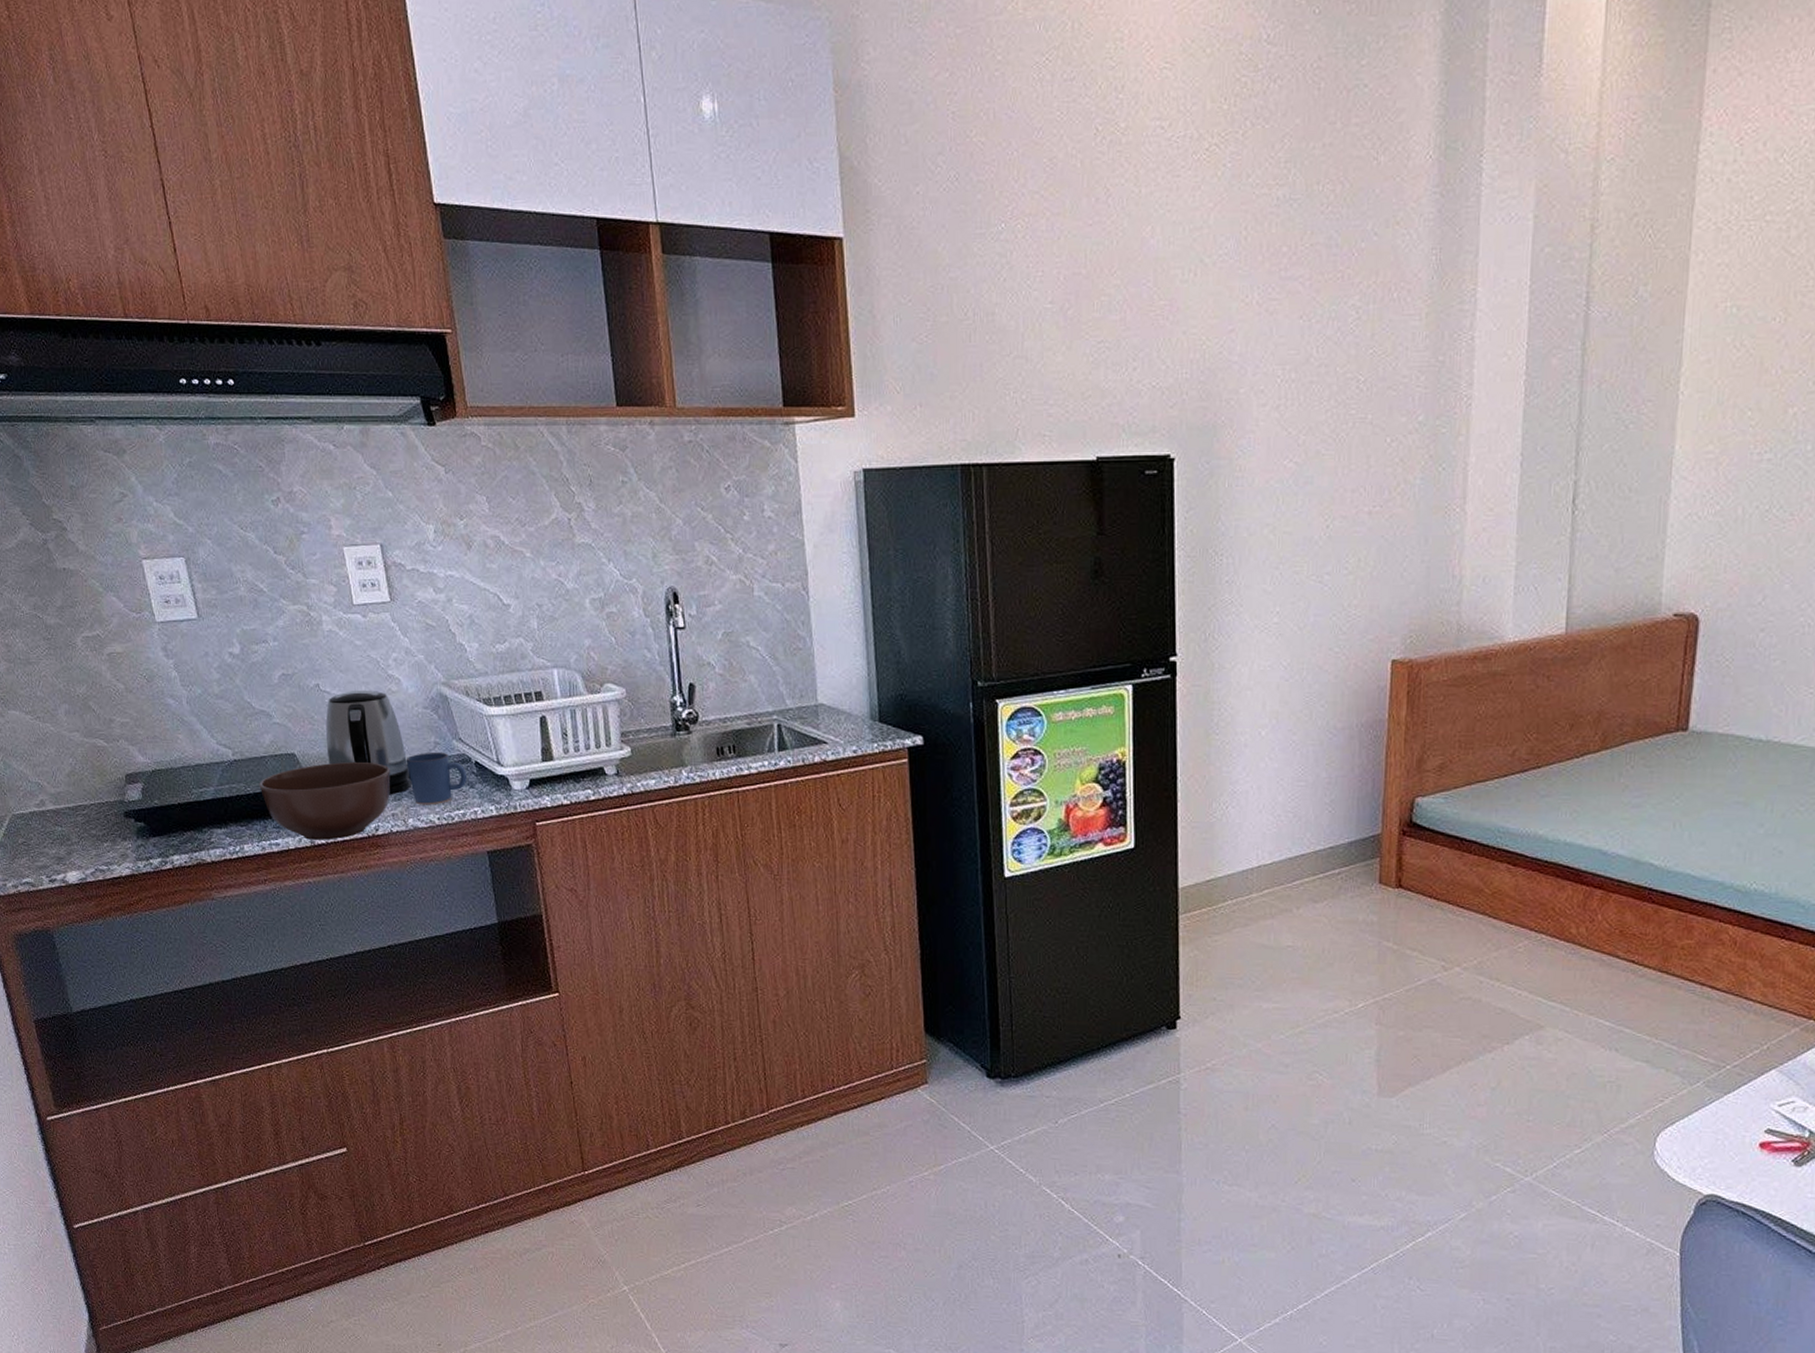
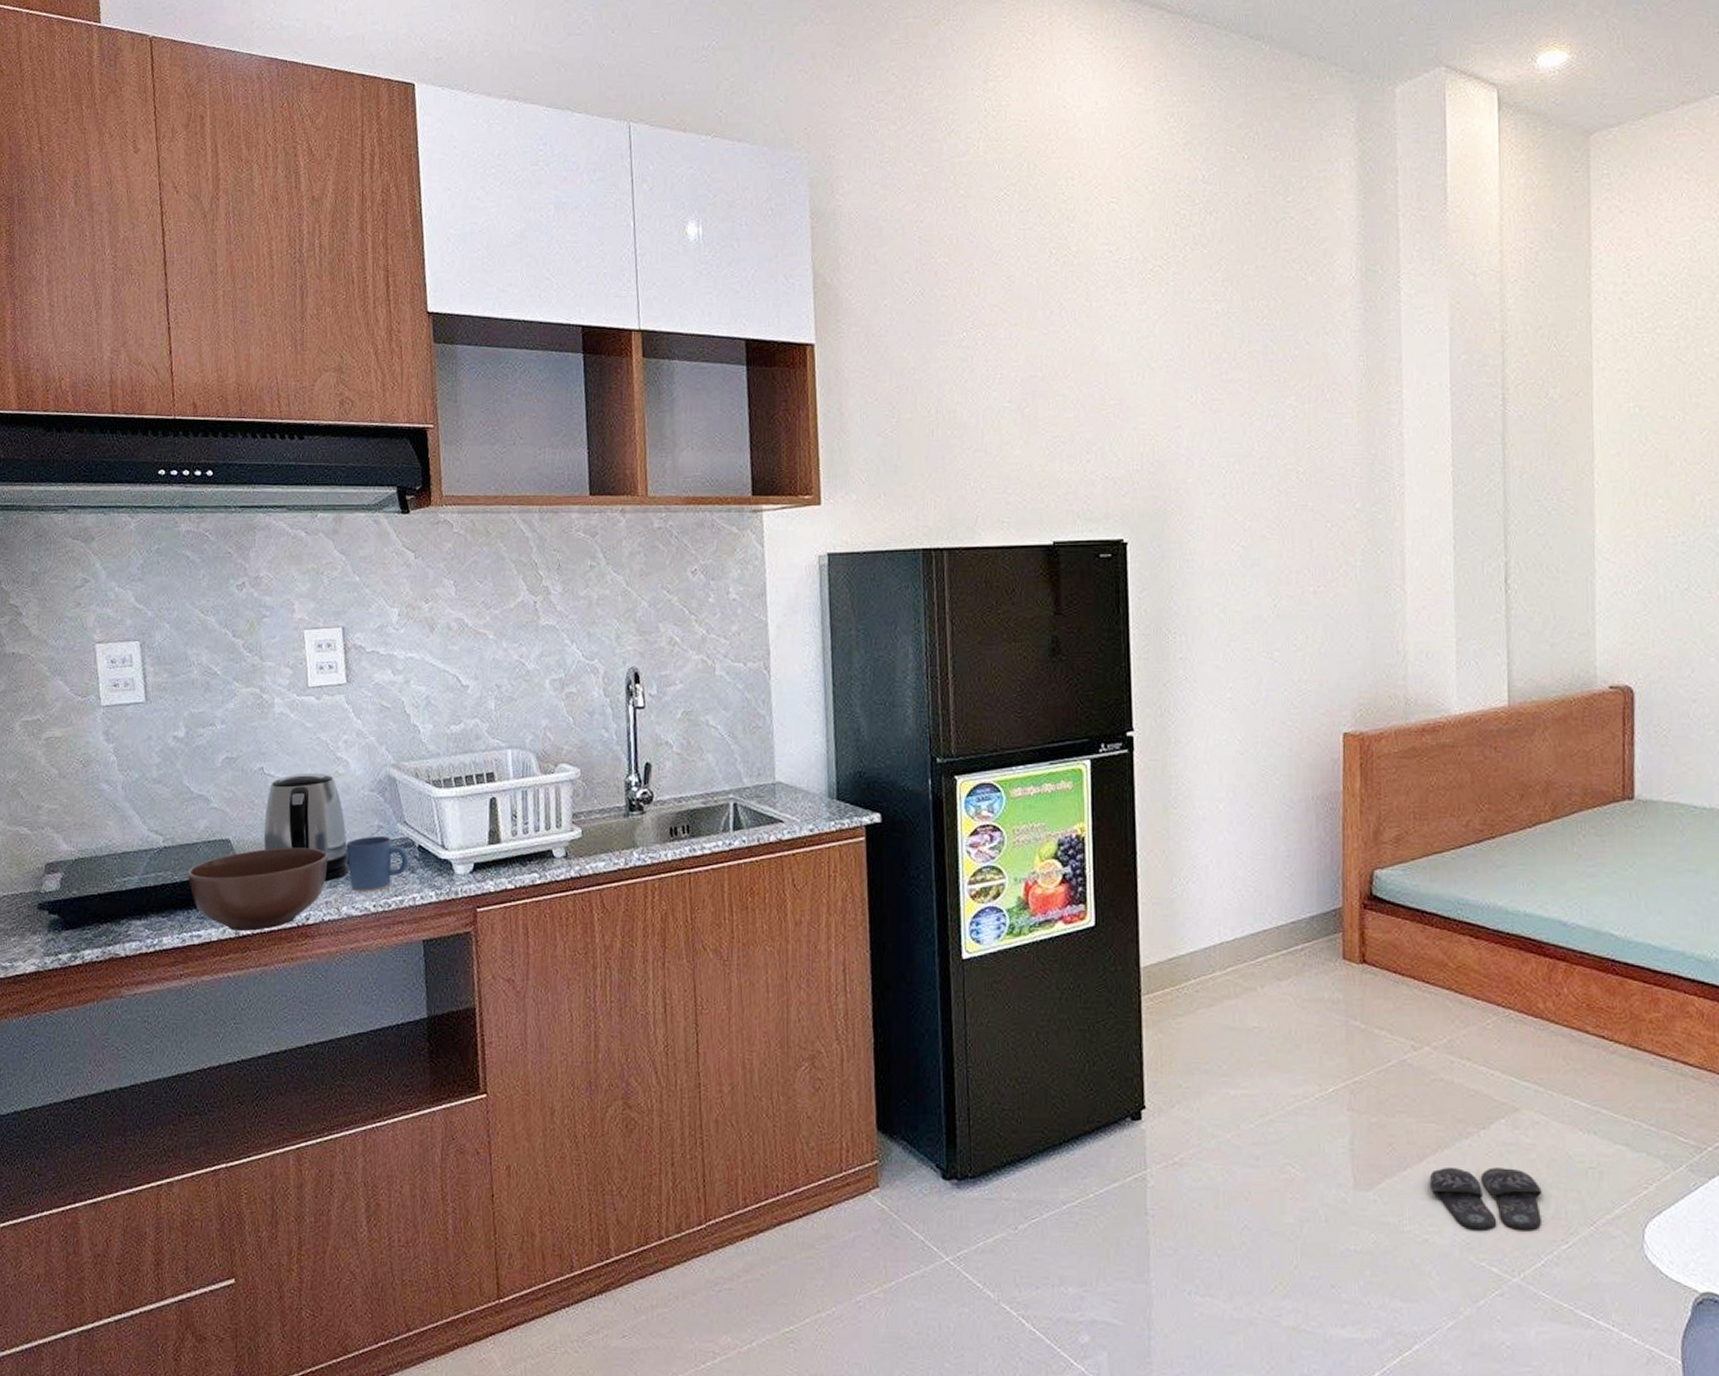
slippers: none [1451,1078,1560,1137] -> present [1429,1167,1542,1231]

